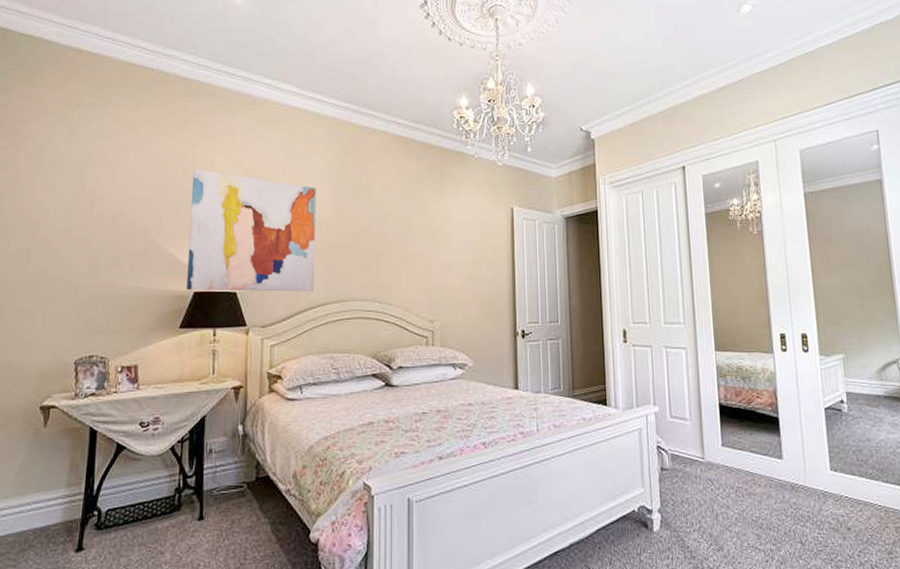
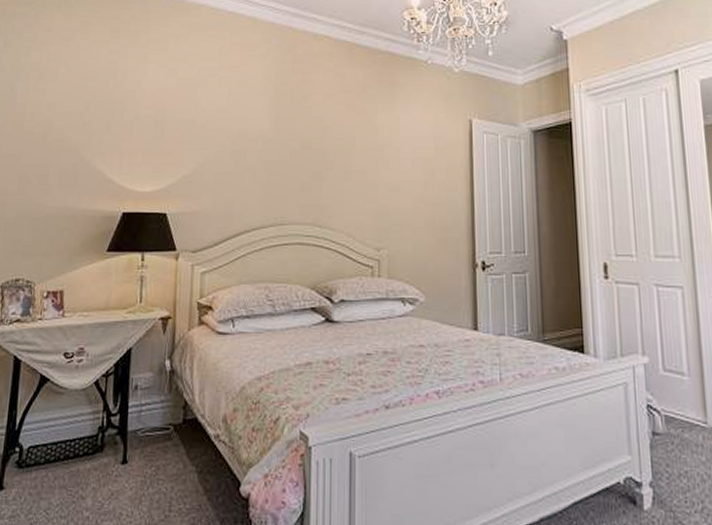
wall art: present [186,169,316,292] -> none [115,80,252,213]

